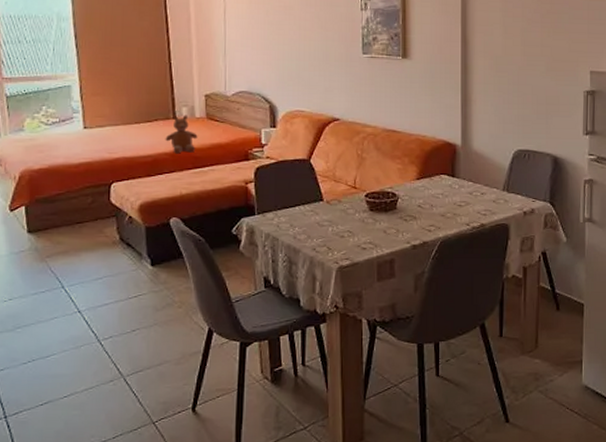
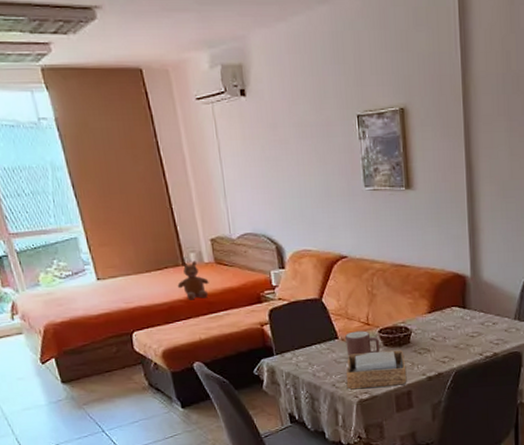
napkin holder: none [327,216,391,255] -> present [346,350,407,390]
mug: none [330,194,366,219] -> present [345,331,380,355]

